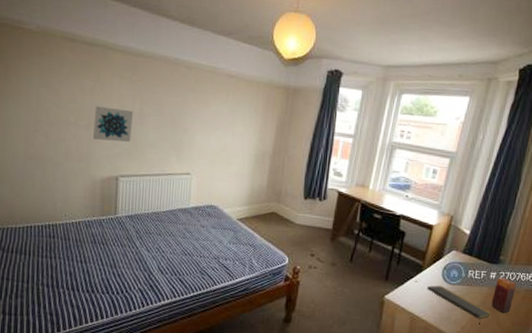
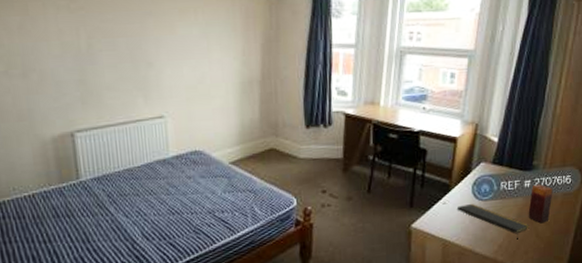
wall art: present [93,106,133,142] -> none [28,47,83,90]

